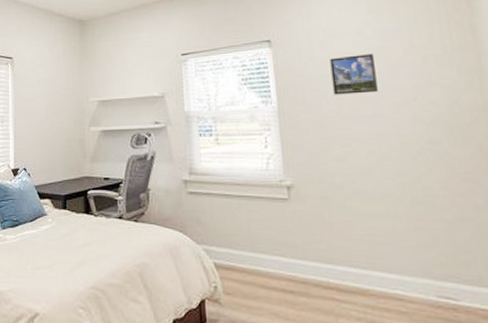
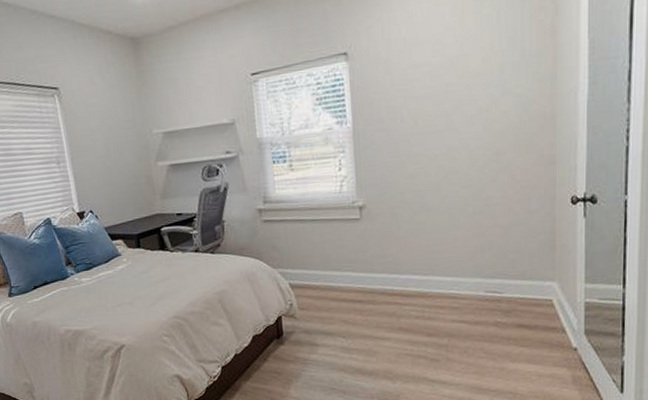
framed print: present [330,54,378,95] -> none [408,63,453,111]

